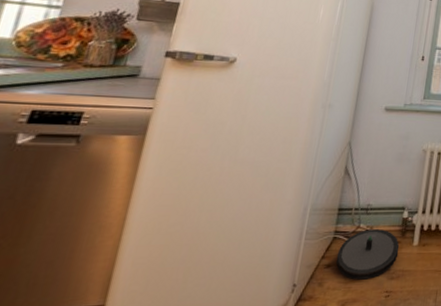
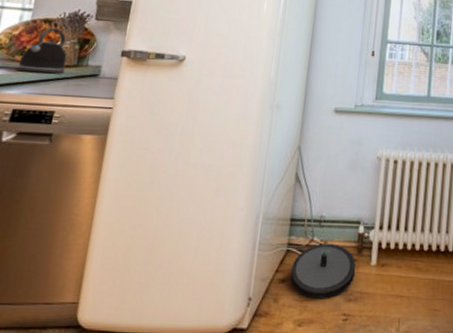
kettle: none [38,26,102,74] -> present [16,27,67,74]

